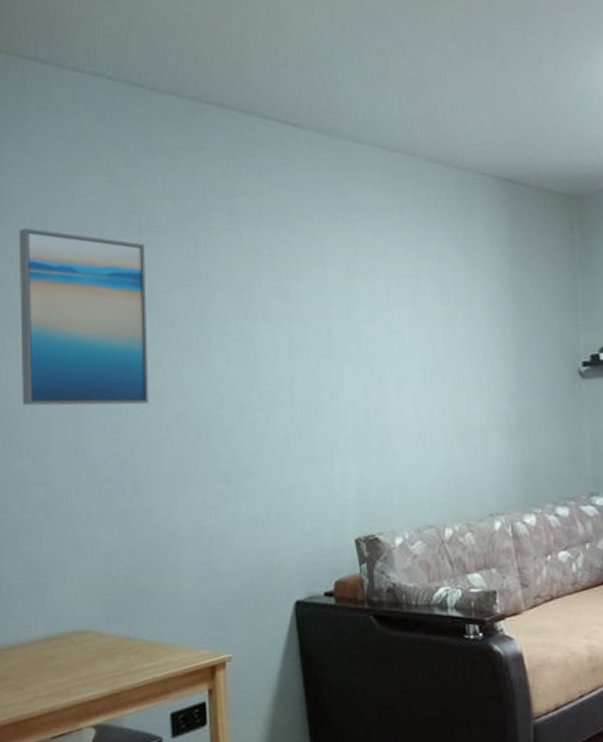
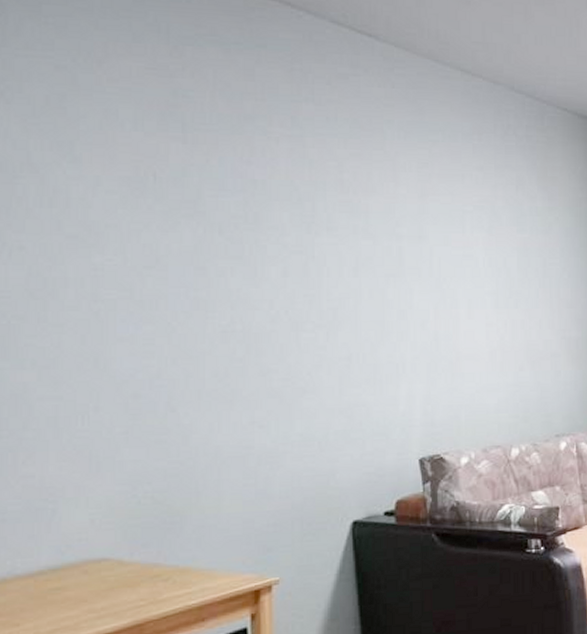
wall art: present [19,227,149,406] -> none [26,108,190,315]

